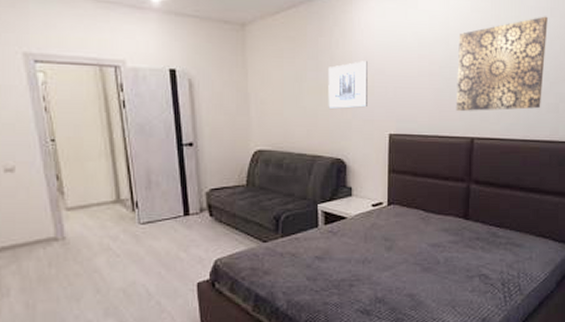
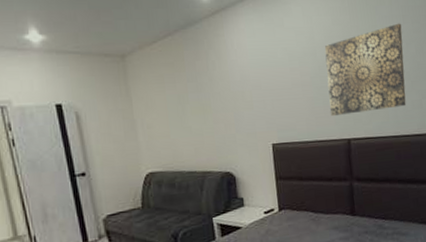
wall art: present [328,61,367,110] -> none [208,79,249,127]

